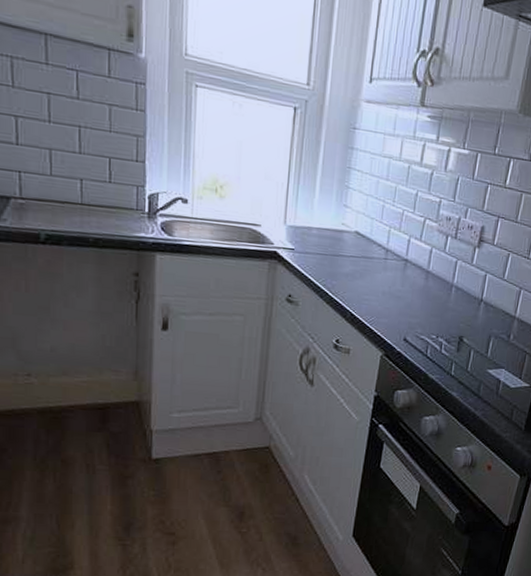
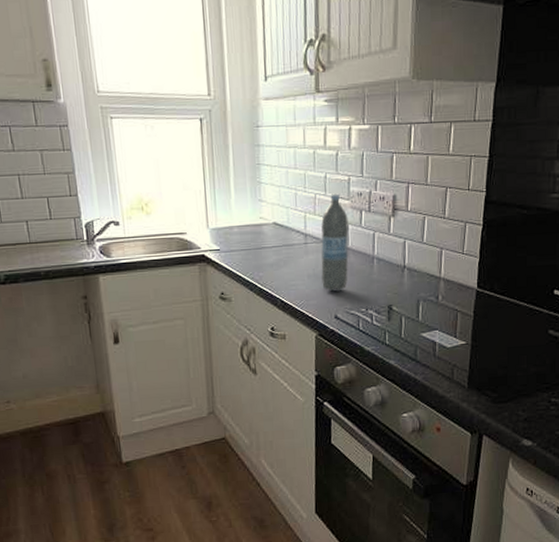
water bottle: none [396,213,433,314] -> present [321,193,349,291]

